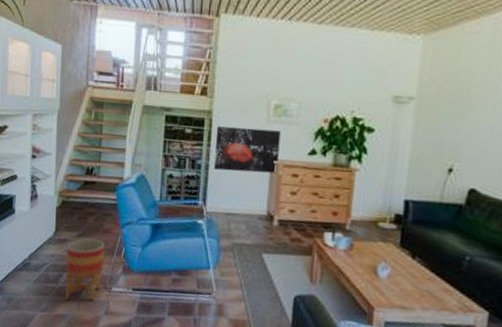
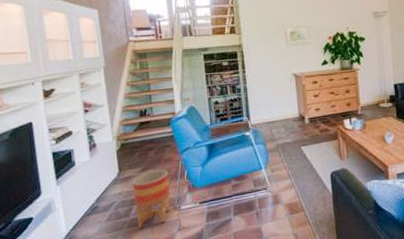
wall art: present [214,126,281,174] -> none [248,51,301,90]

